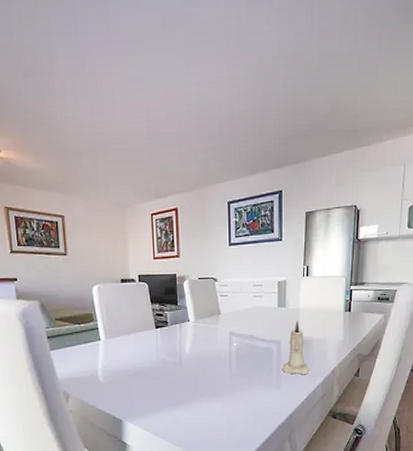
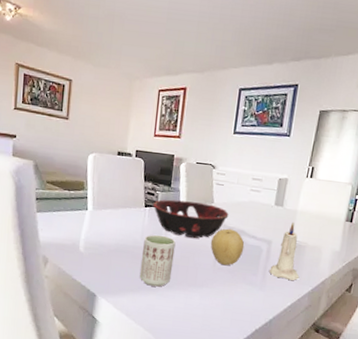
cup: none [160,352,192,403] -> present [139,234,176,287]
decorative bowl: none [163,316,237,351] -> present [153,199,229,239]
fruit: none [223,336,256,371] -> present [210,228,245,266]

